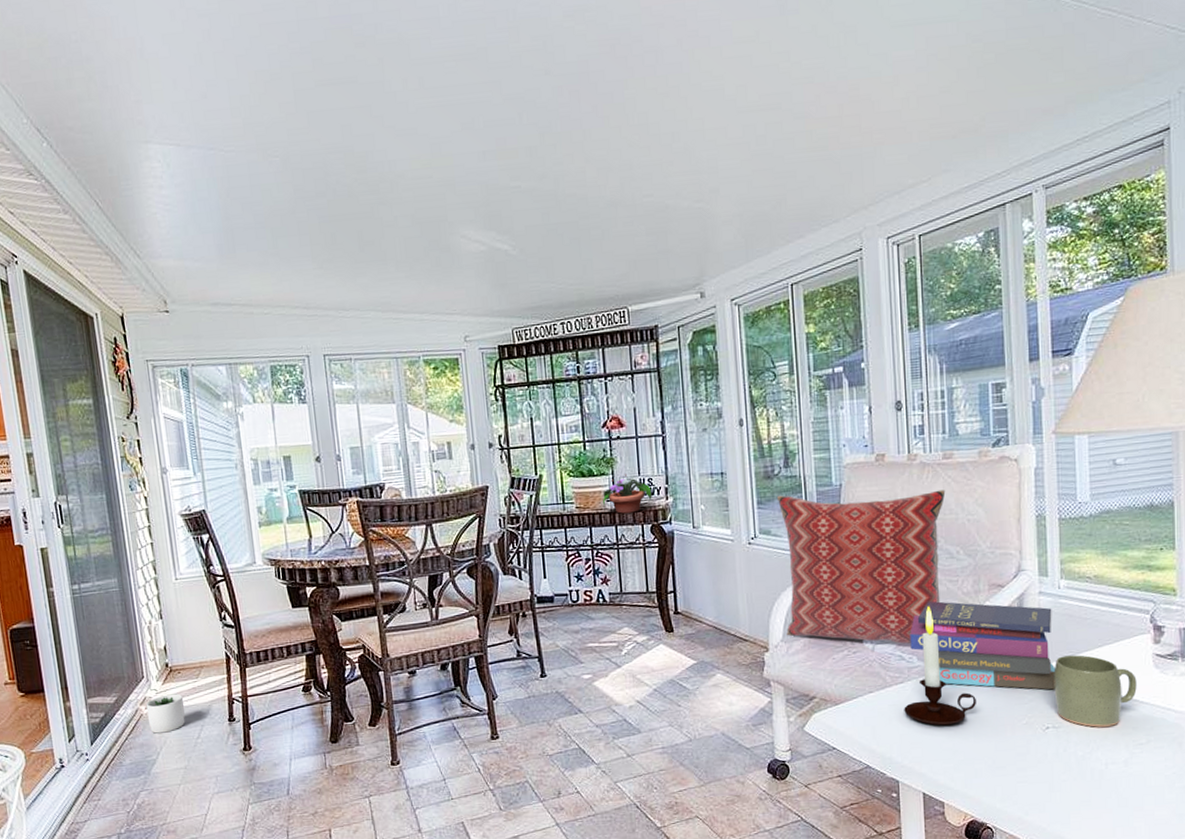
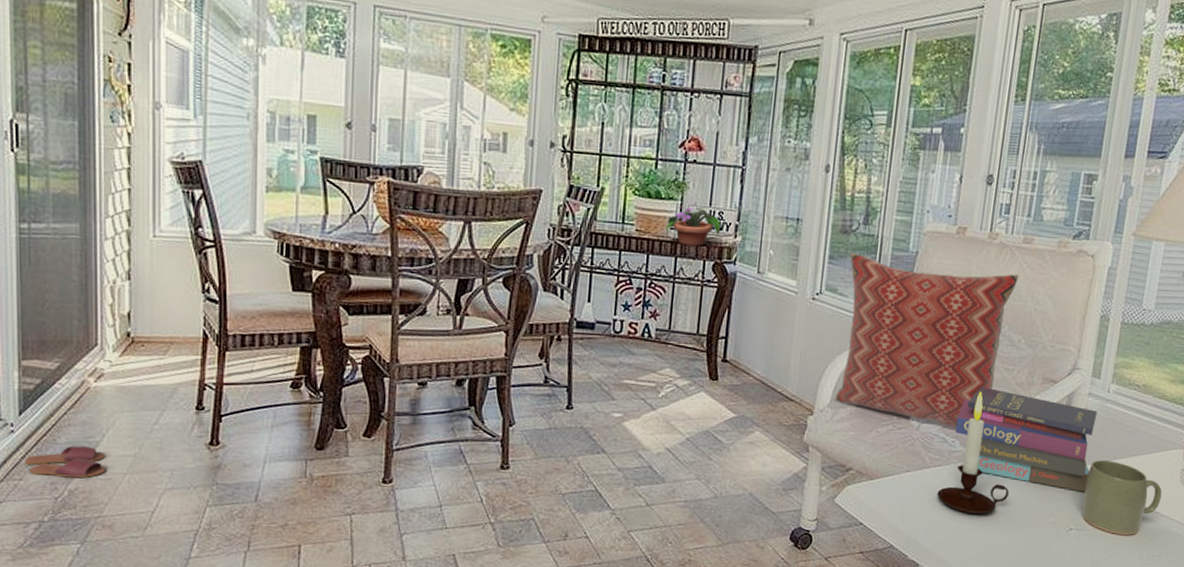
slippers: none [100,764,164,794] -> present [25,446,105,478]
planter: present [145,693,186,734] -> none [95,368,144,413]

